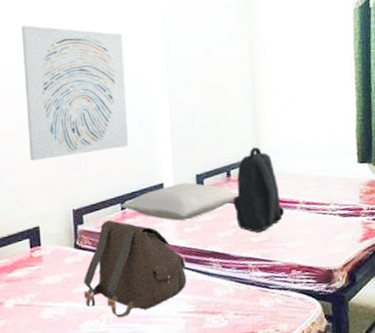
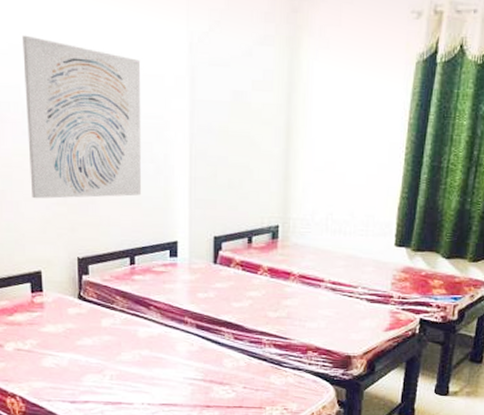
satchel: present [83,220,187,317] -> none [86,274,196,375]
pillow: present [120,182,239,221] -> none [129,244,259,284]
backpack: present [233,146,285,233] -> none [252,213,308,307]

